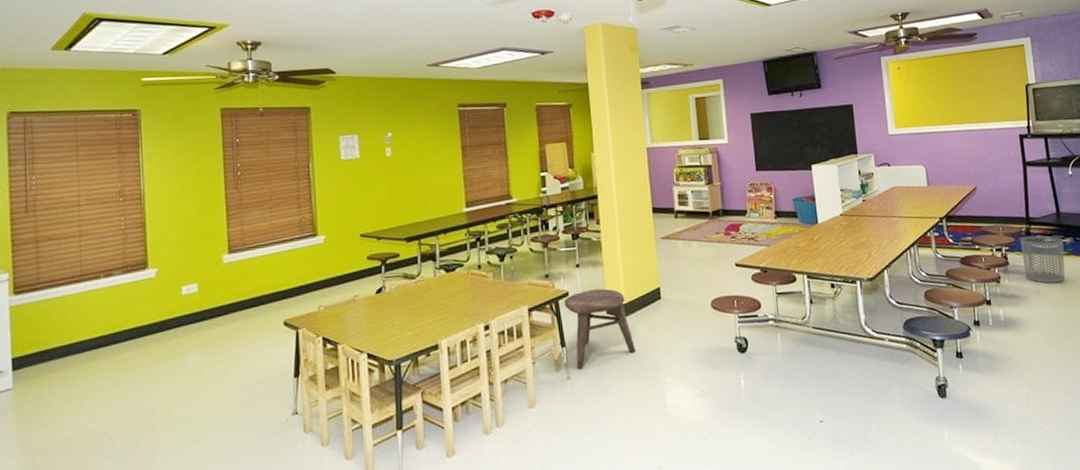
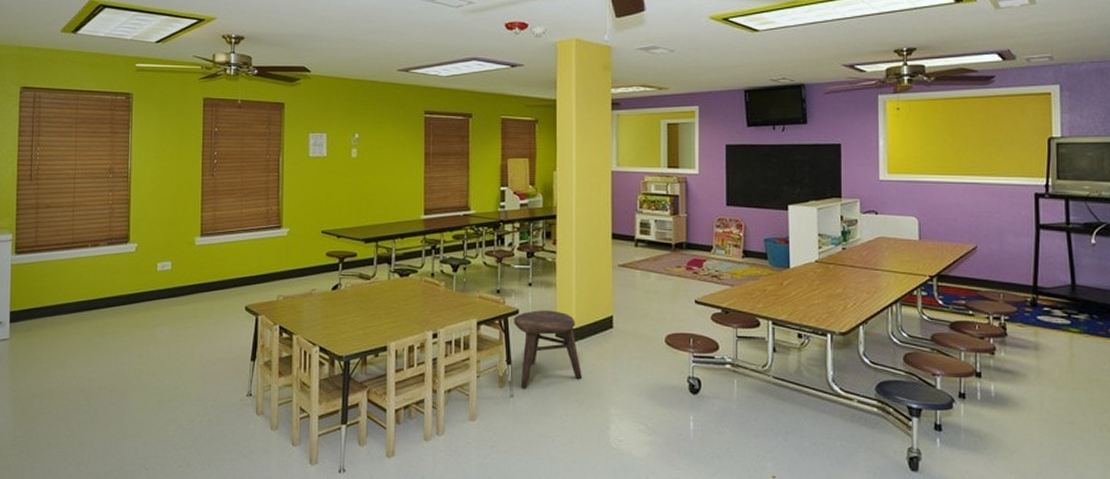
waste bin: present [1020,235,1065,283] -> none [1023,307,1077,362]

